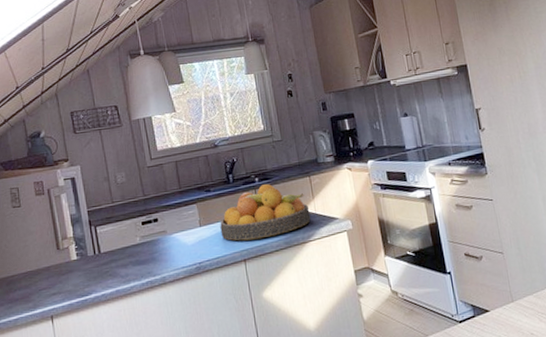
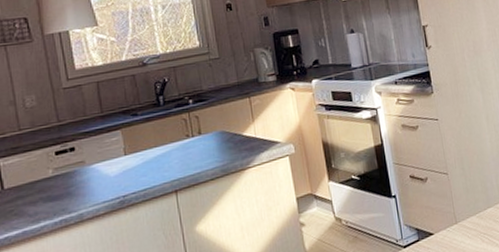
fruit bowl: present [220,184,311,241] -> none [148,106,250,170]

